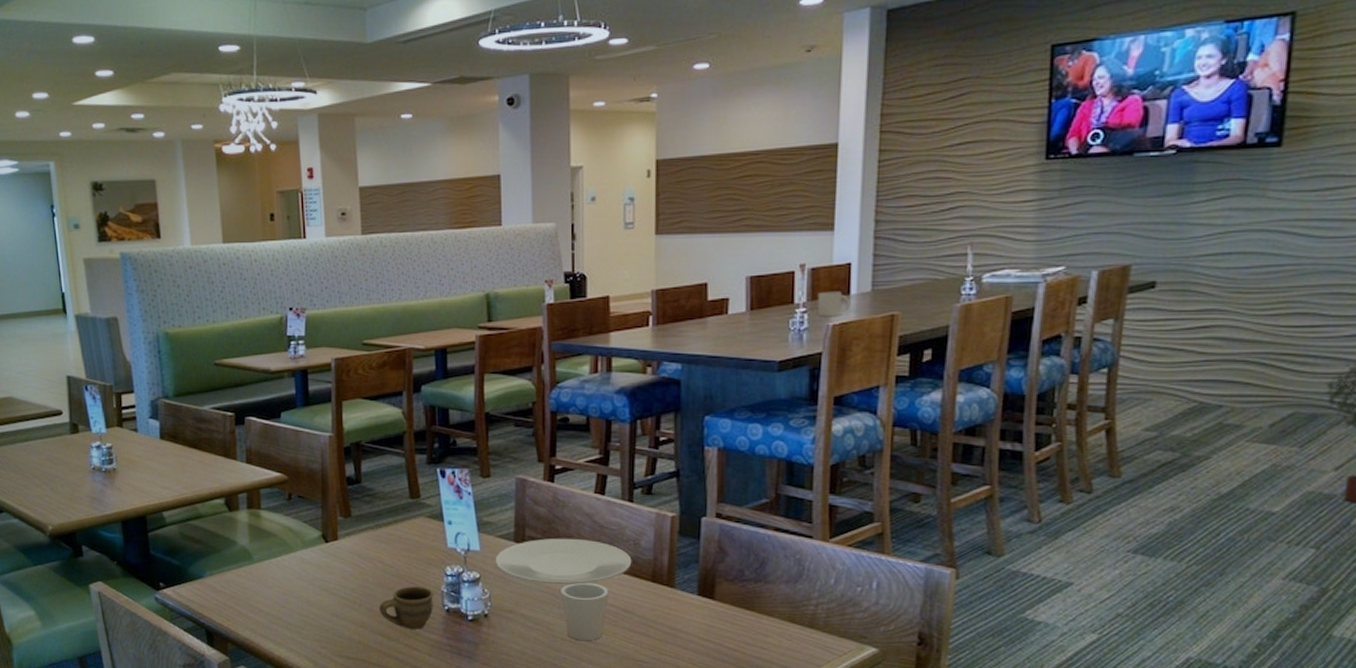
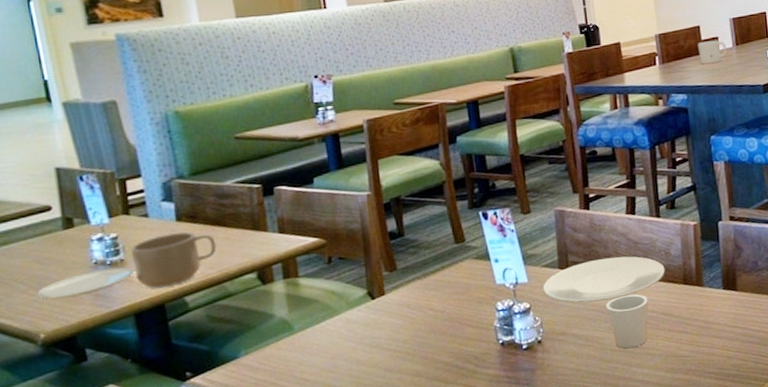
plate: none [48,474,124,496] -> present [37,266,134,299]
cup: none [121,450,192,500] -> present [130,232,217,288]
cup: present [379,586,433,630] -> none [433,325,488,369]
mug: none [701,302,738,330] -> present [697,40,727,65]

